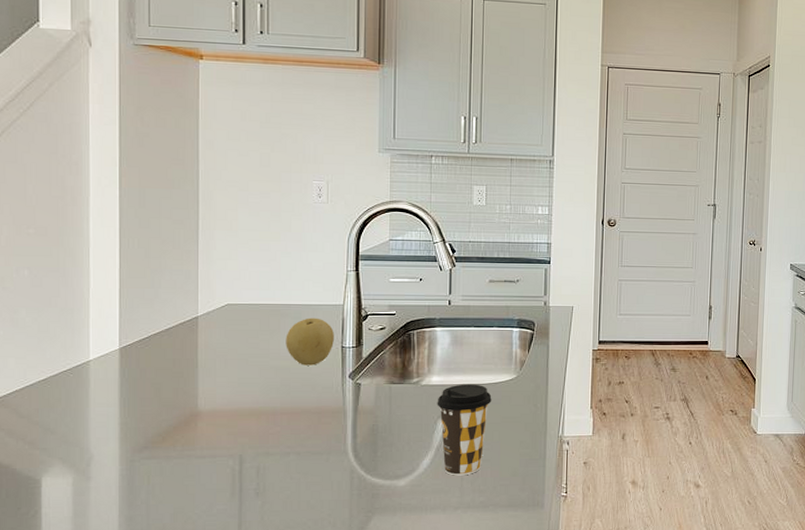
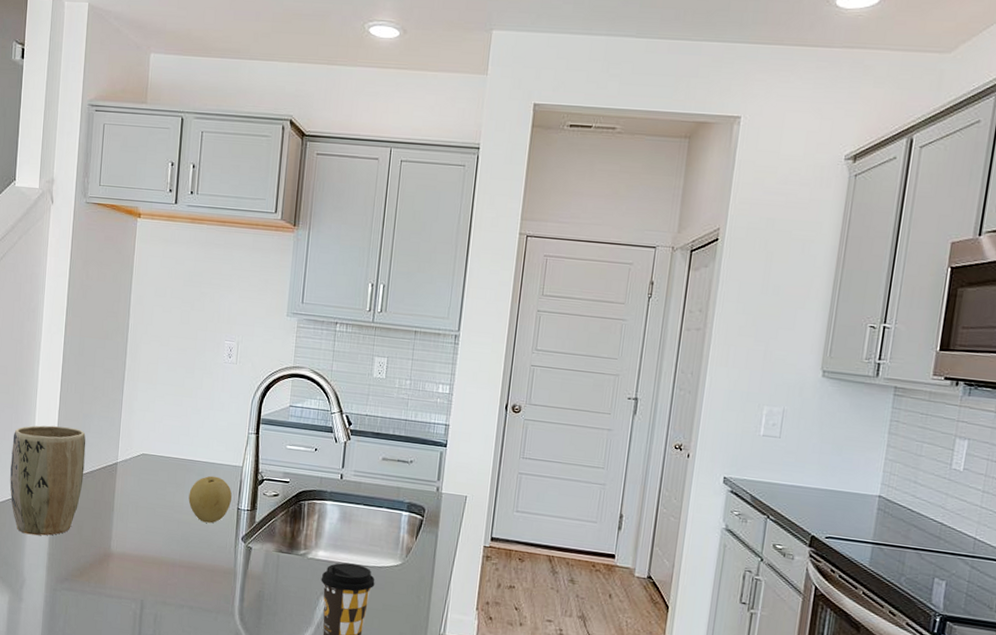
plant pot: none [62,285,158,407] -> present [10,425,86,536]

